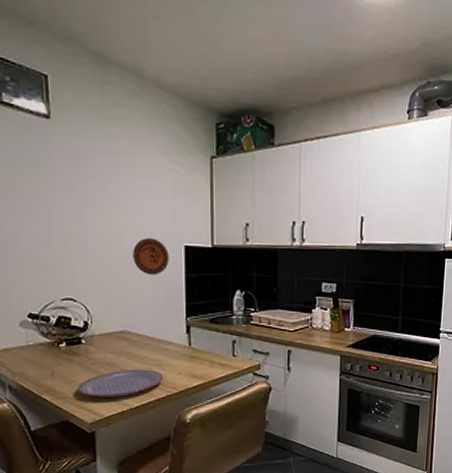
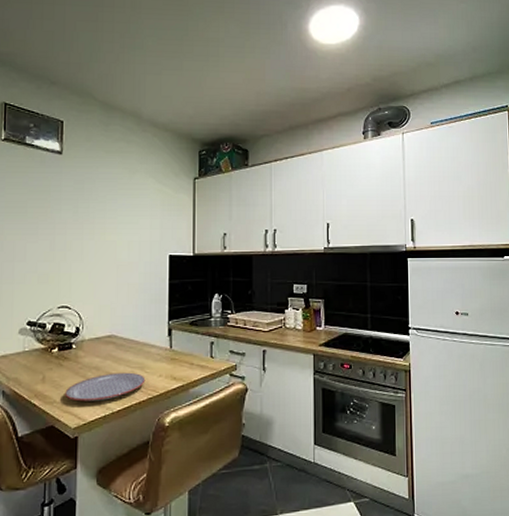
decorative plate: present [133,238,169,275] -> none [123,250,155,283]

